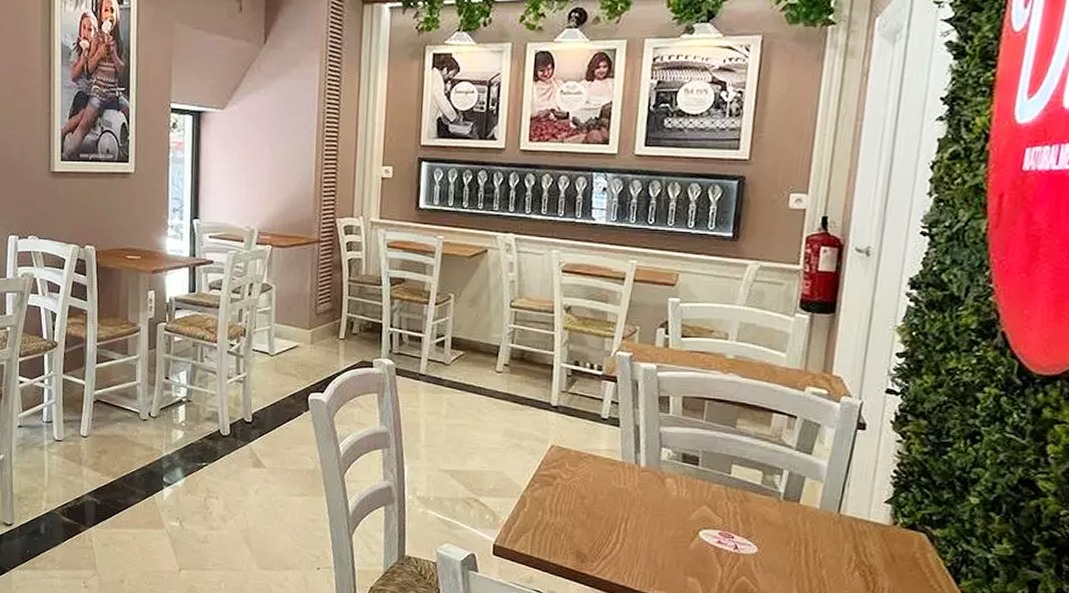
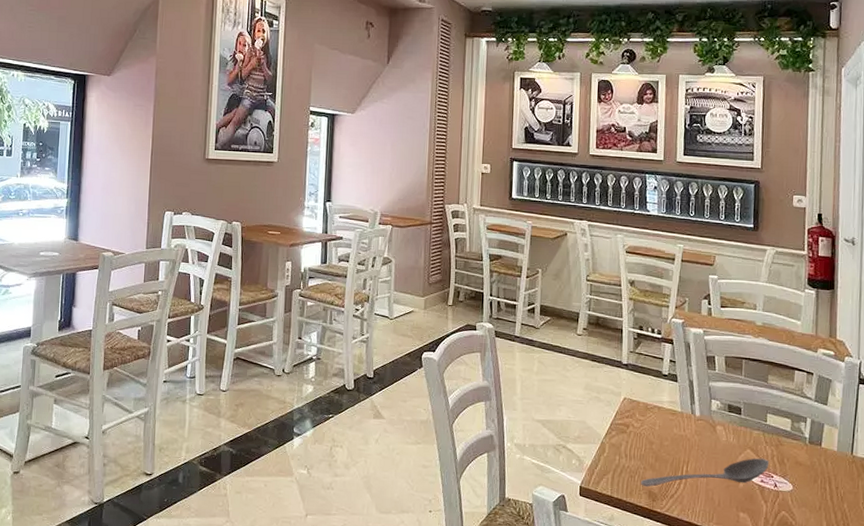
stirrer: none [566,515,731,547] -> present [640,458,770,487]

